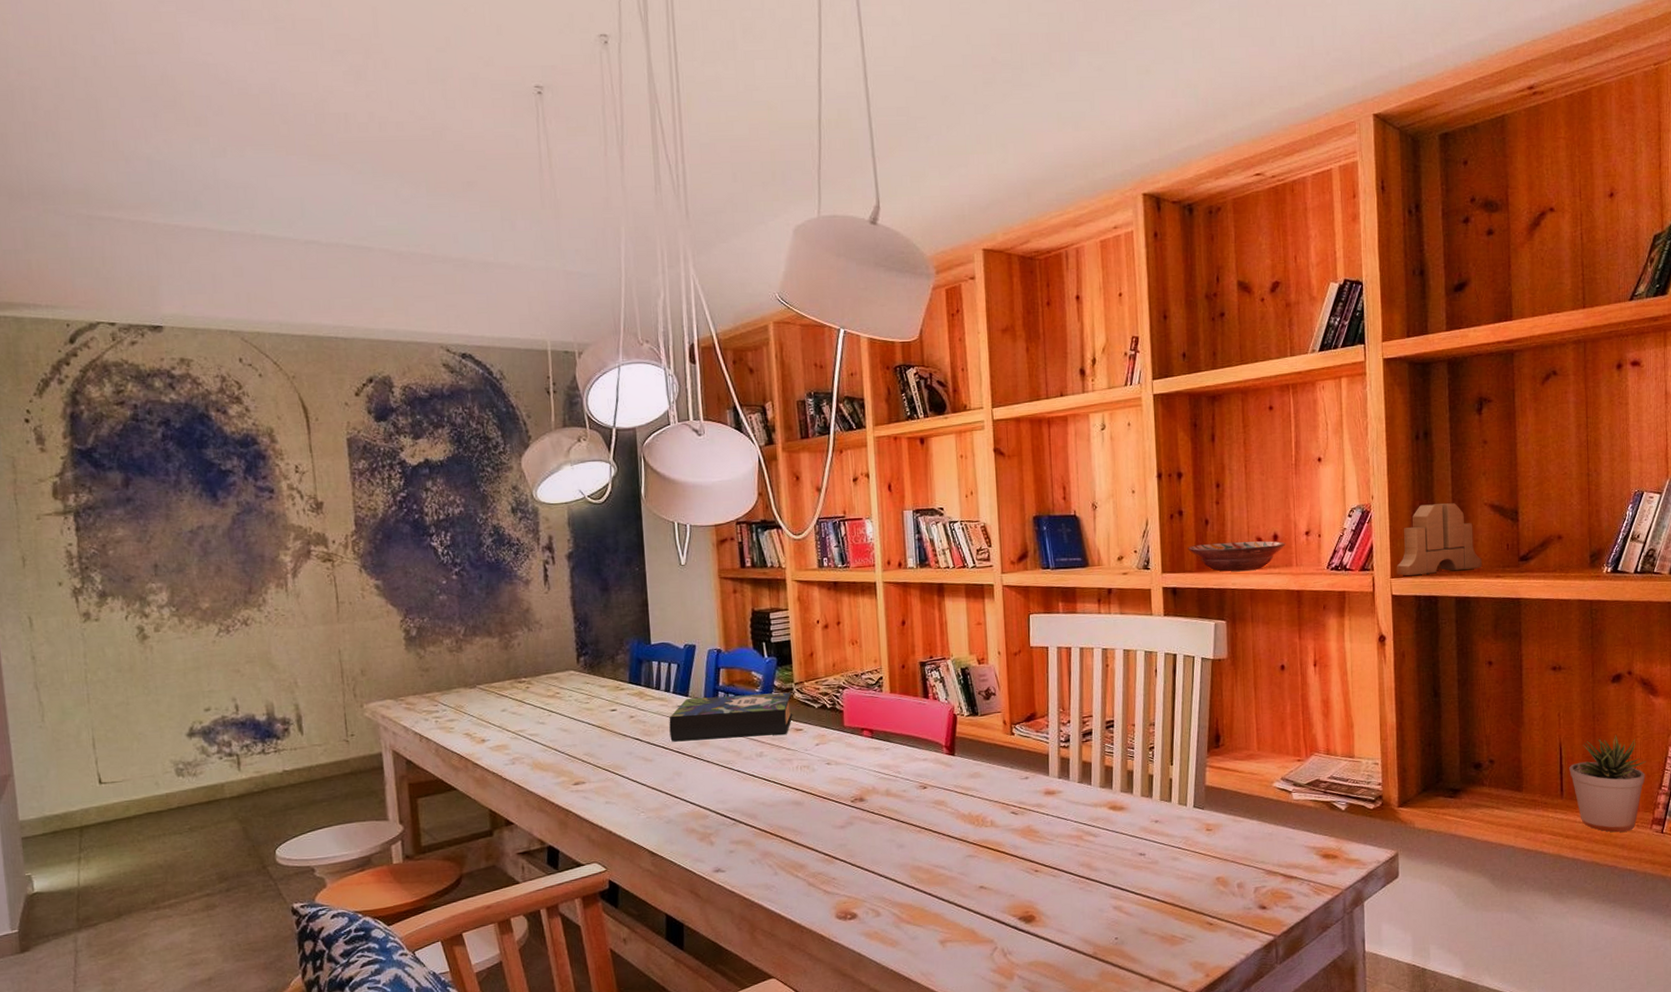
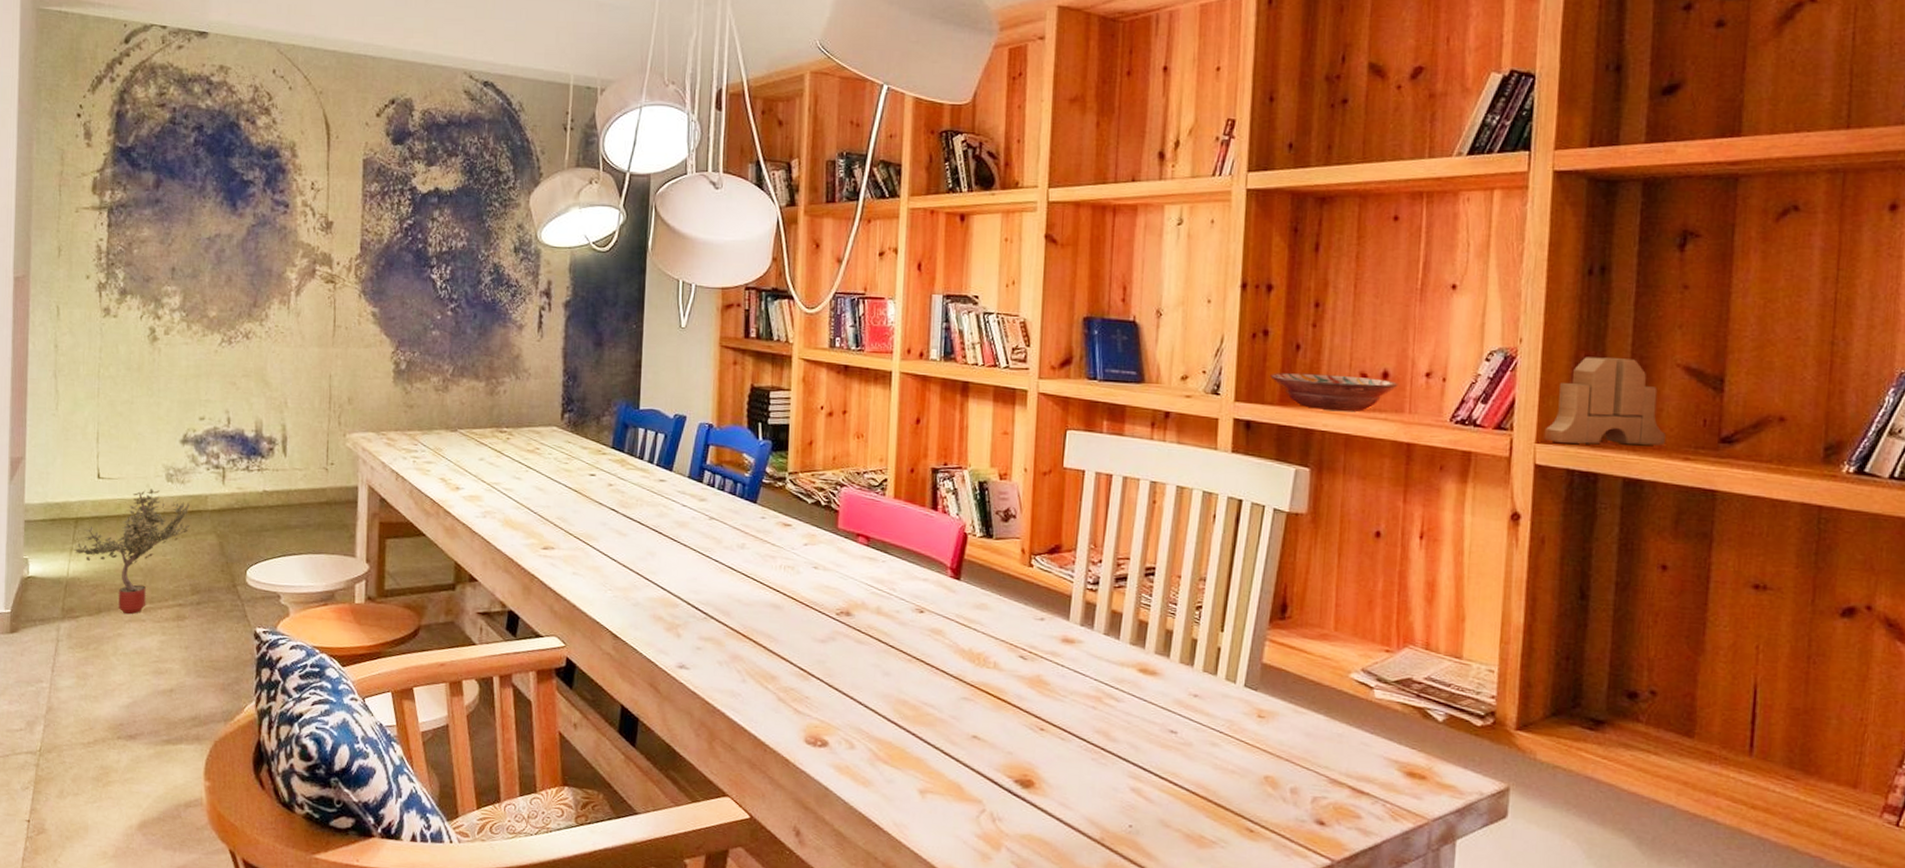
potted tree: none [82,786,209,913] -> present [74,488,190,615]
book: present [669,692,793,742] -> none [648,474,784,528]
potted plant: present [1569,735,1646,833] -> none [1765,685,1883,816]

